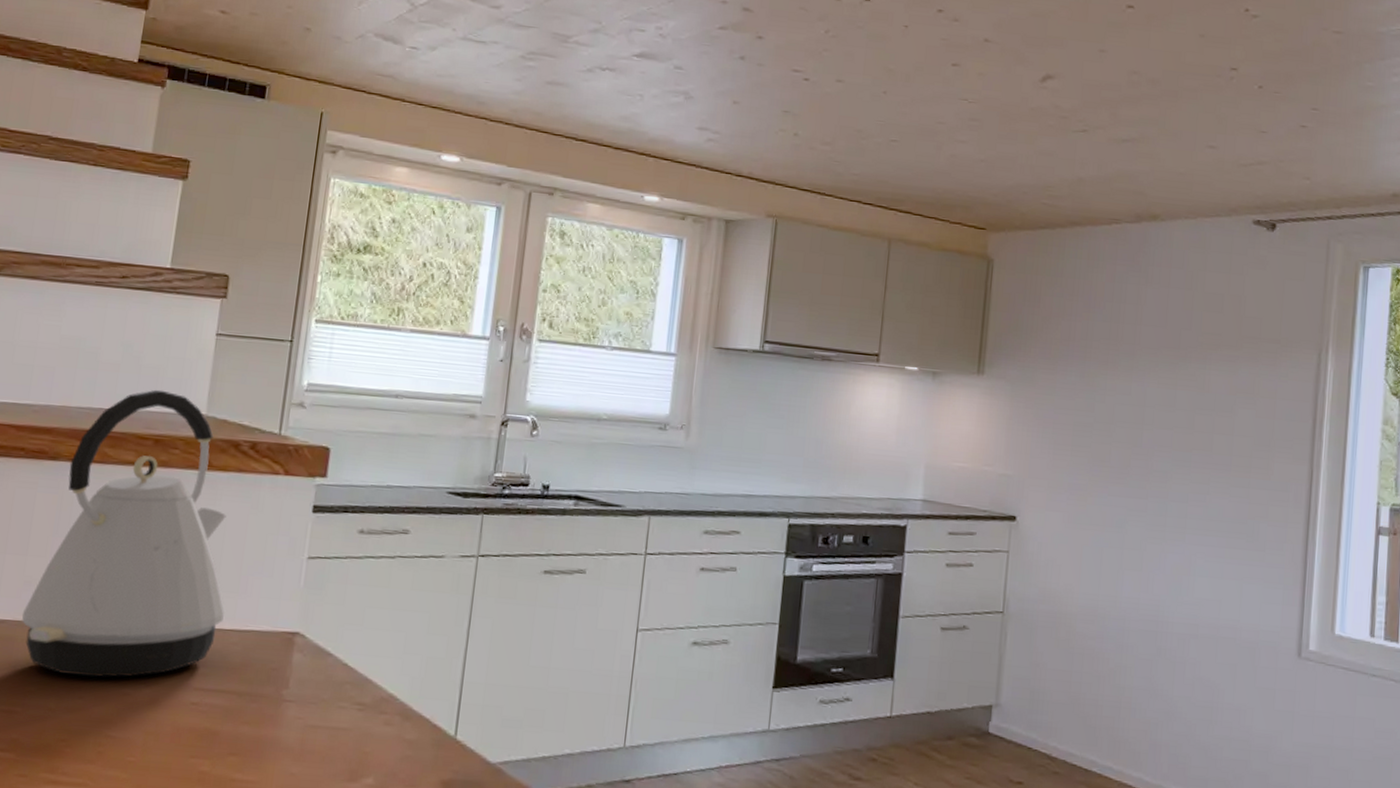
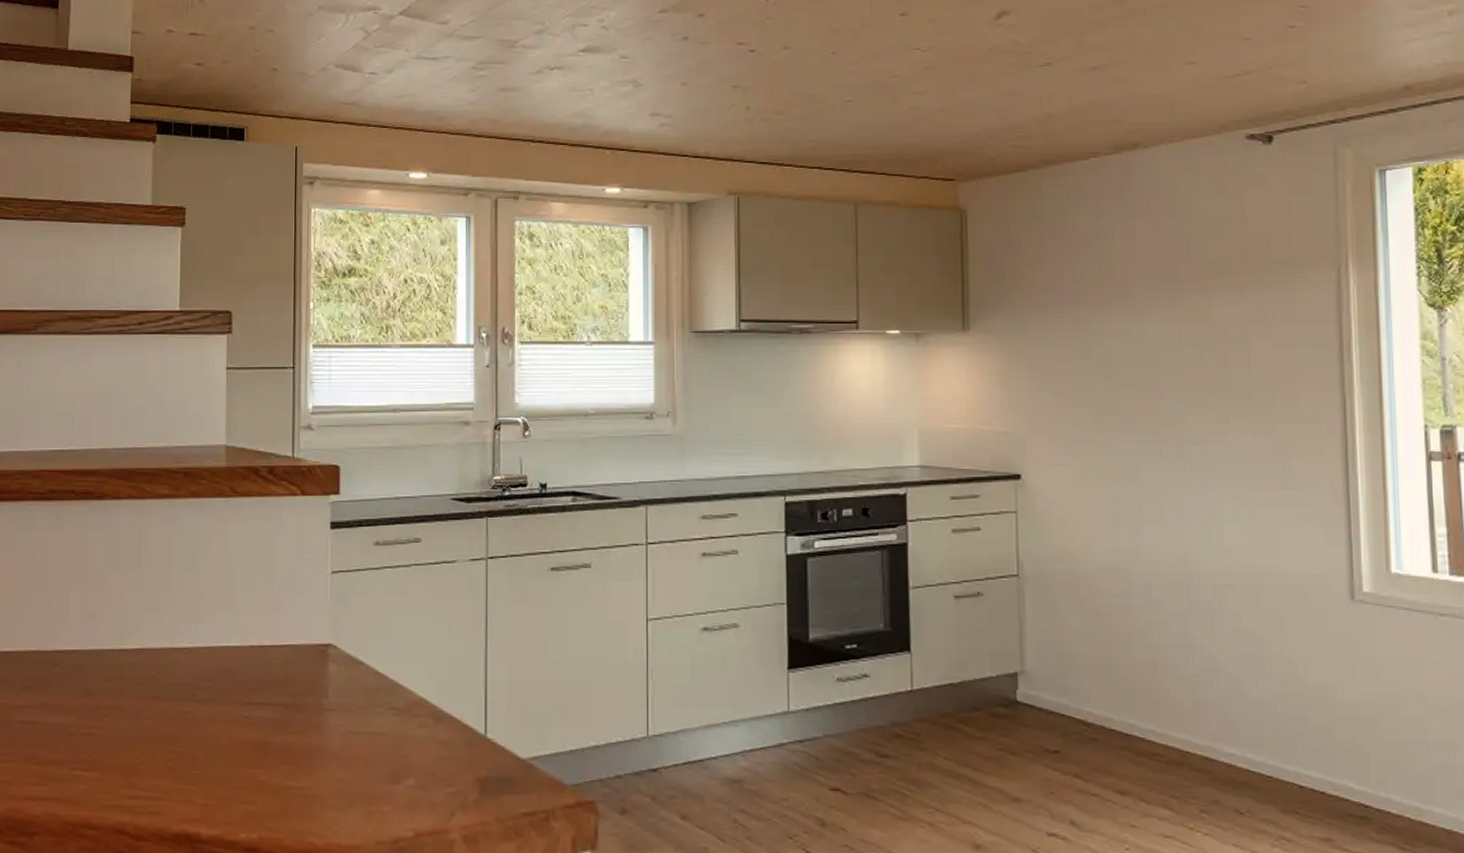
kettle: present [22,389,227,678] -> none [90,425,264,698]

